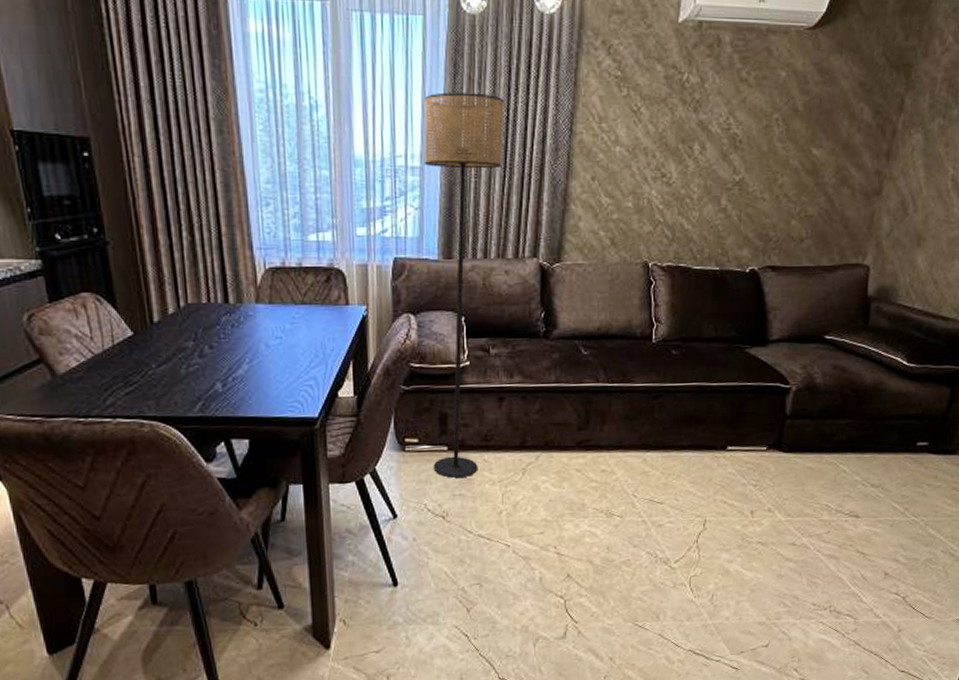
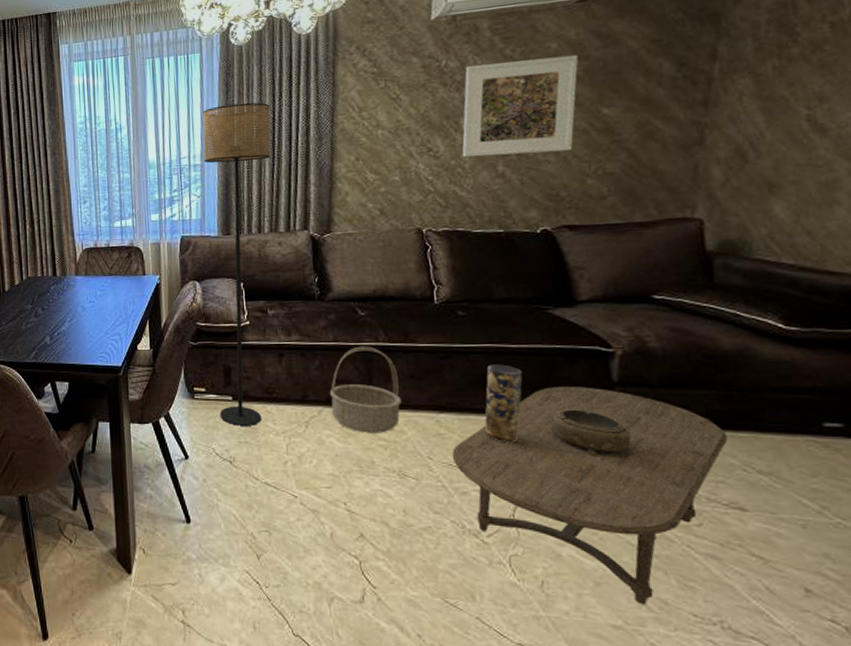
basket: none [548,387,614,476] -> present [329,346,401,433]
coffee table: none [653,420,857,603] -> present [451,387,728,605]
vase: none [682,402,719,476] -> present [484,364,523,443]
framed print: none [692,83,801,189] -> present [462,54,579,157]
decorative bowl: none [734,441,792,482] -> present [550,409,631,456]

